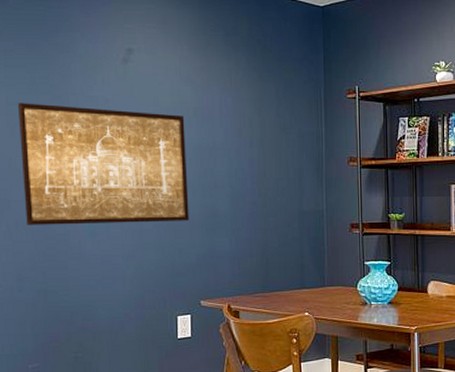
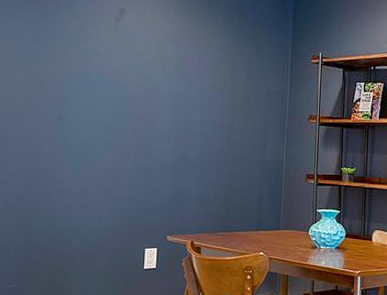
wall art: present [17,103,190,225] -> none [17,51,166,164]

